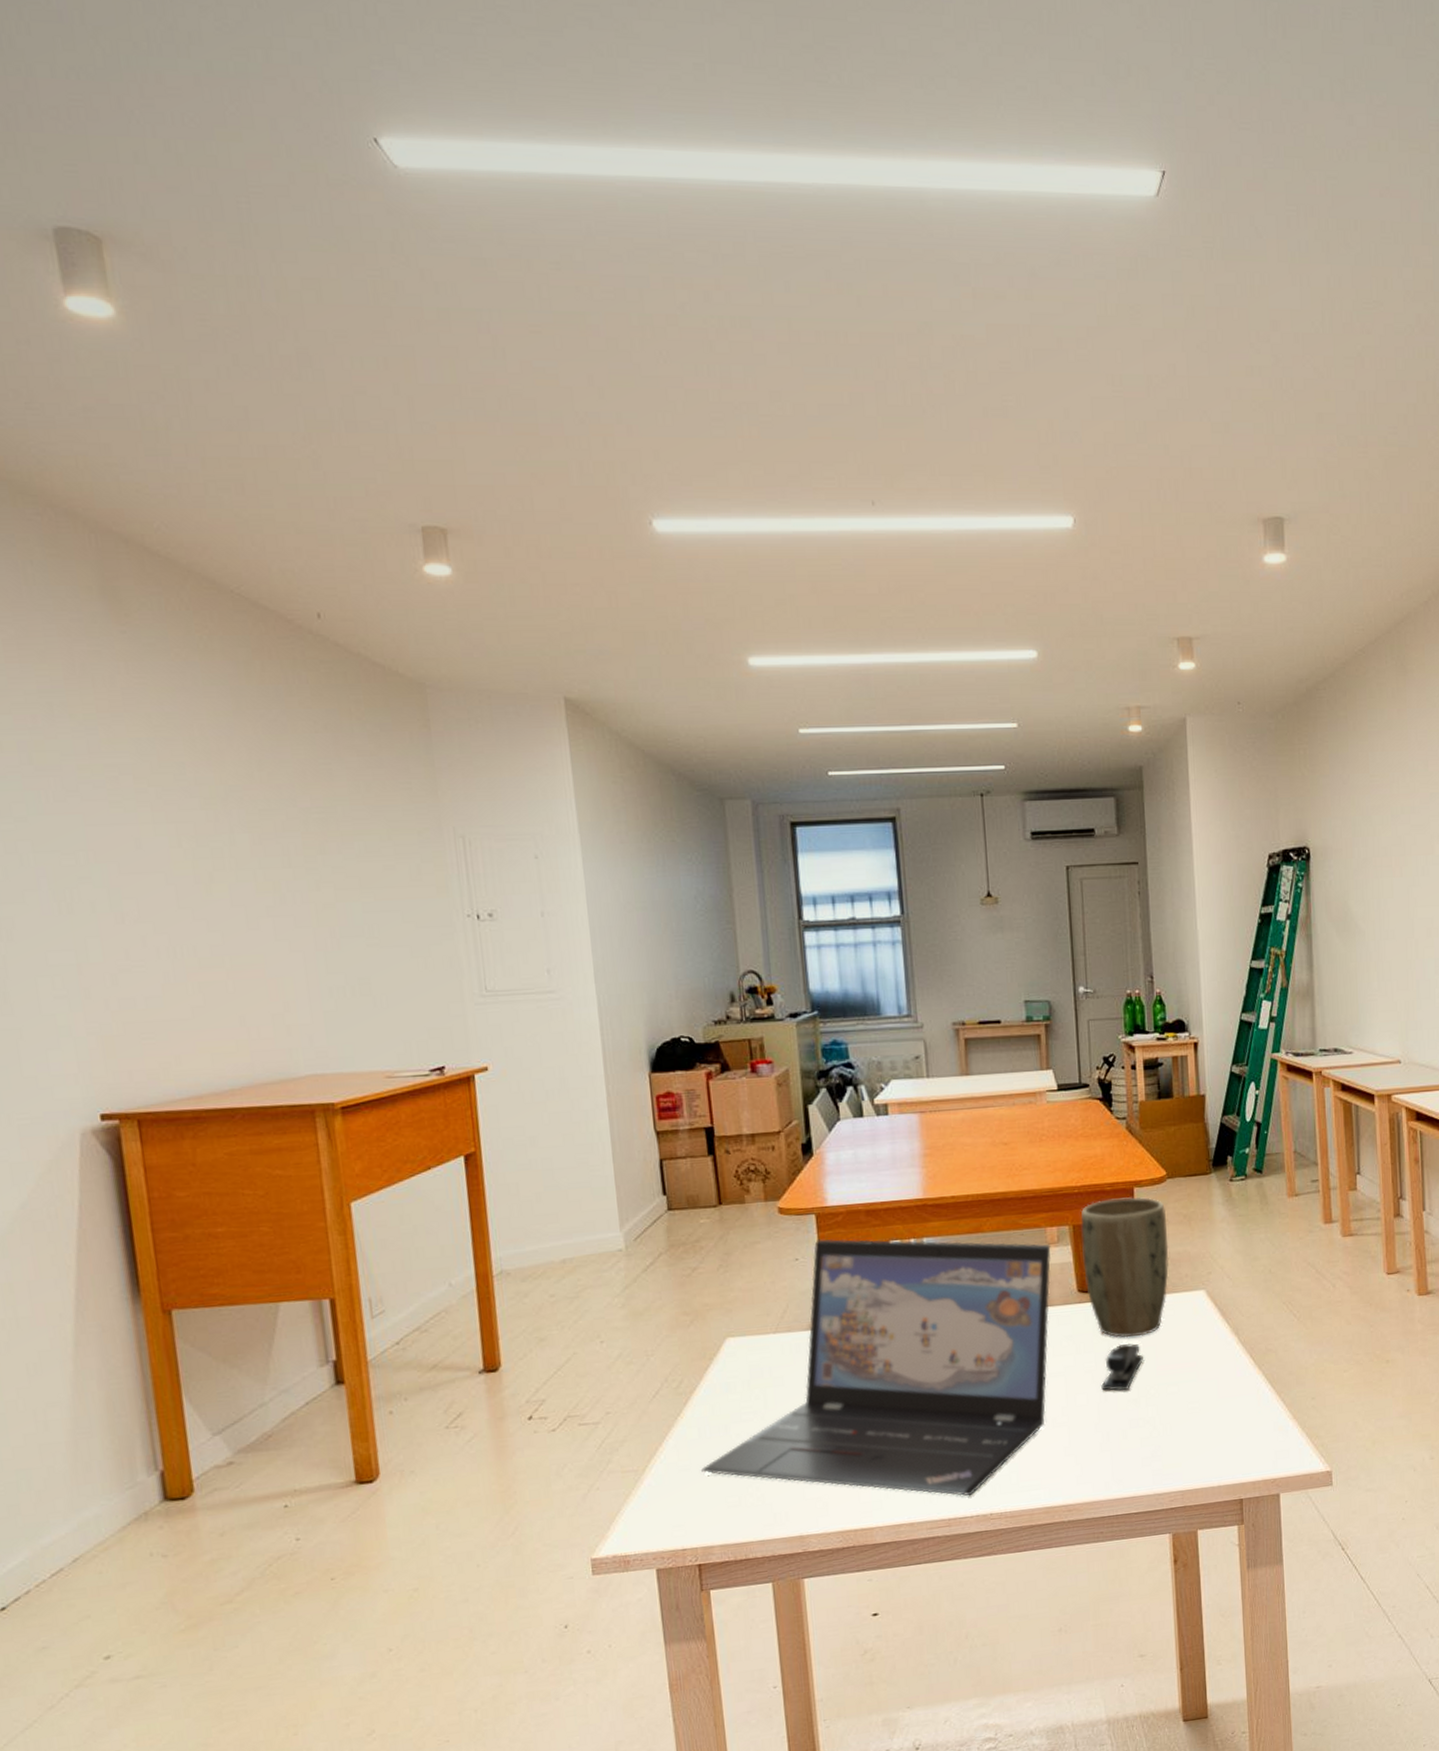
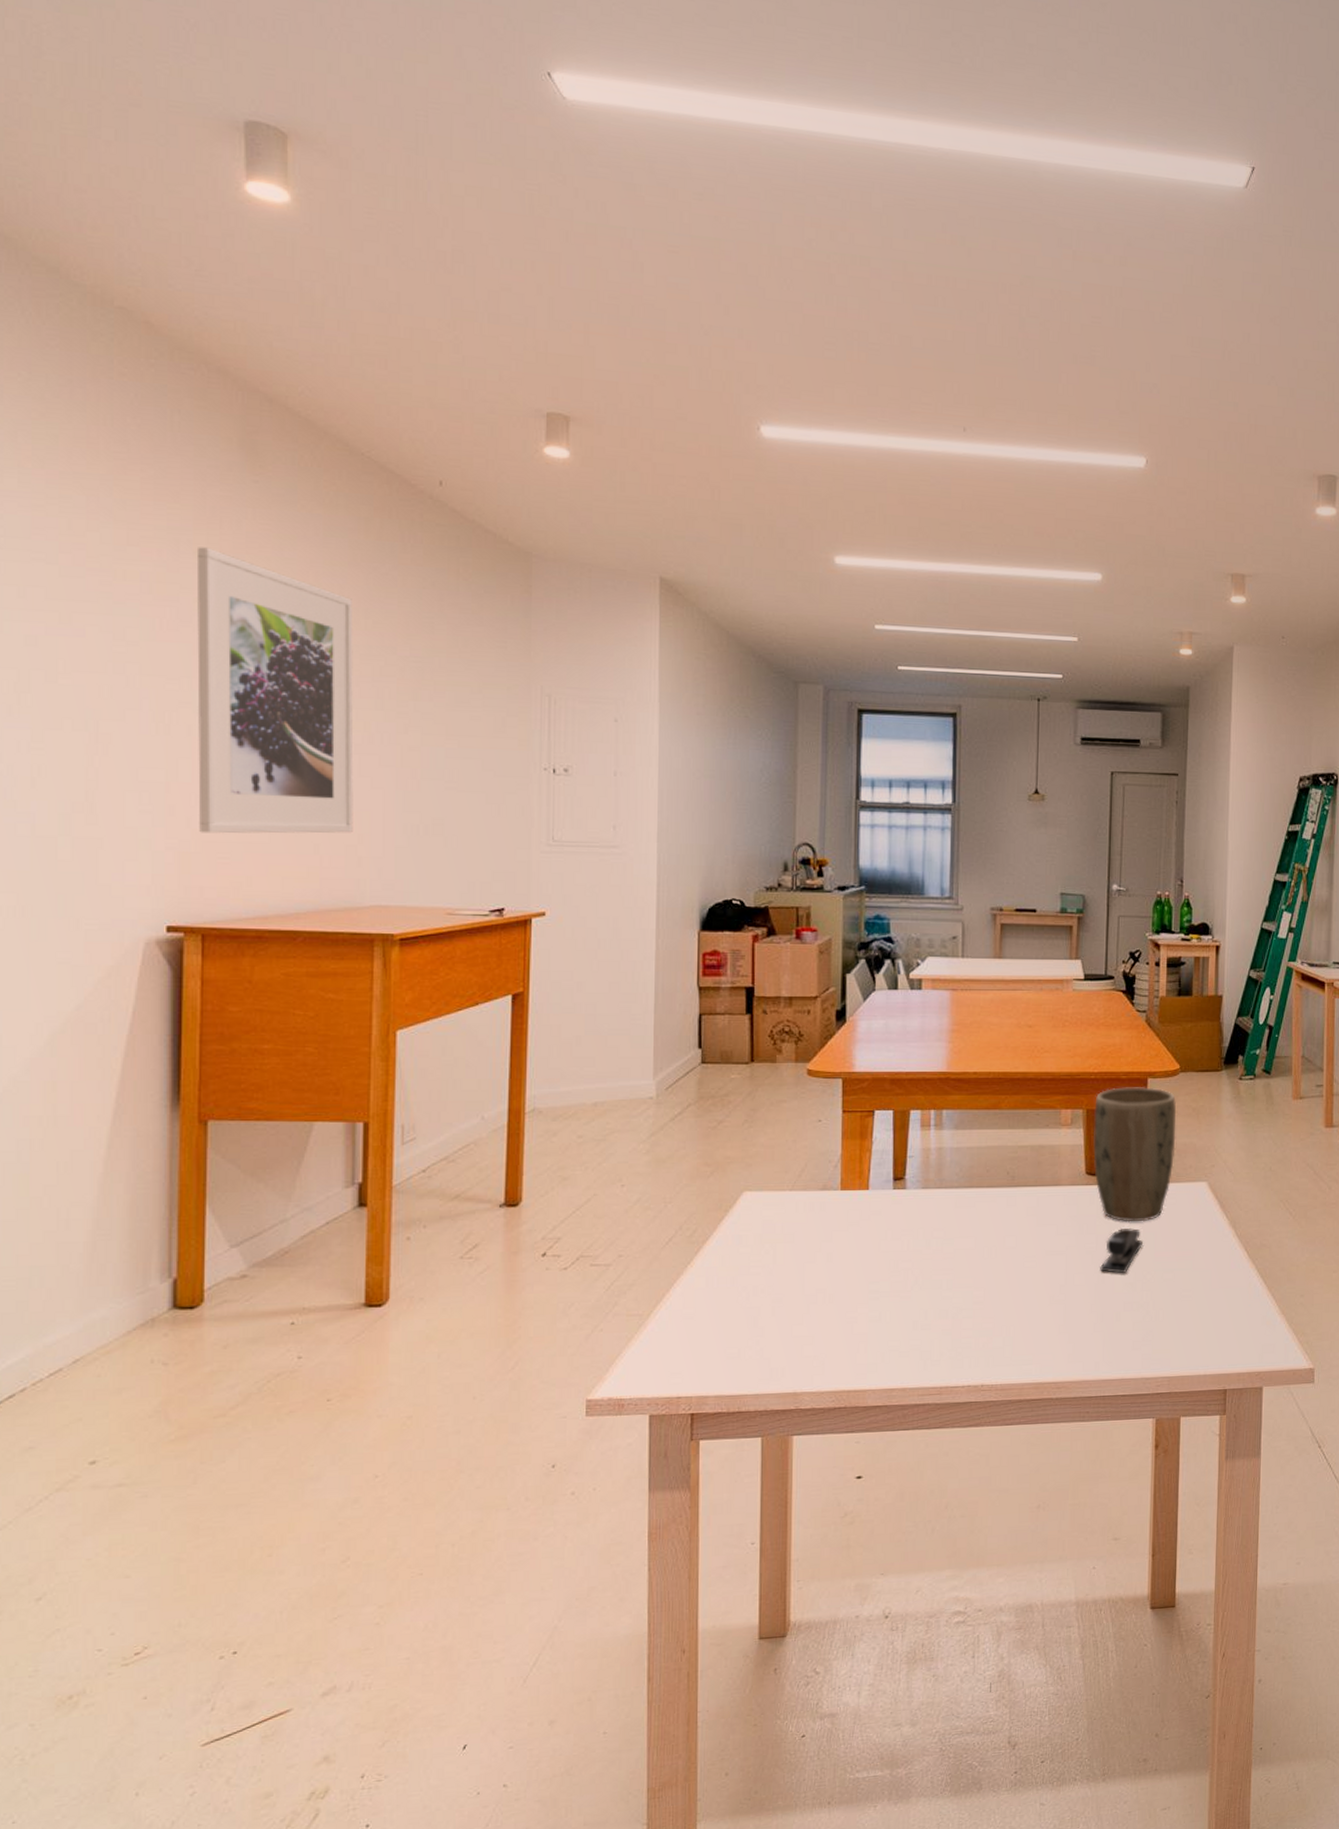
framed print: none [73,709,277,1014] -> present [197,547,354,834]
laptop: present [701,1239,1051,1496] -> none [705,1103,1064,1366]

